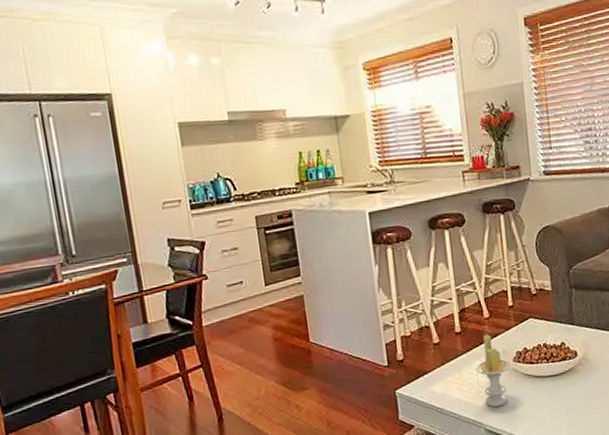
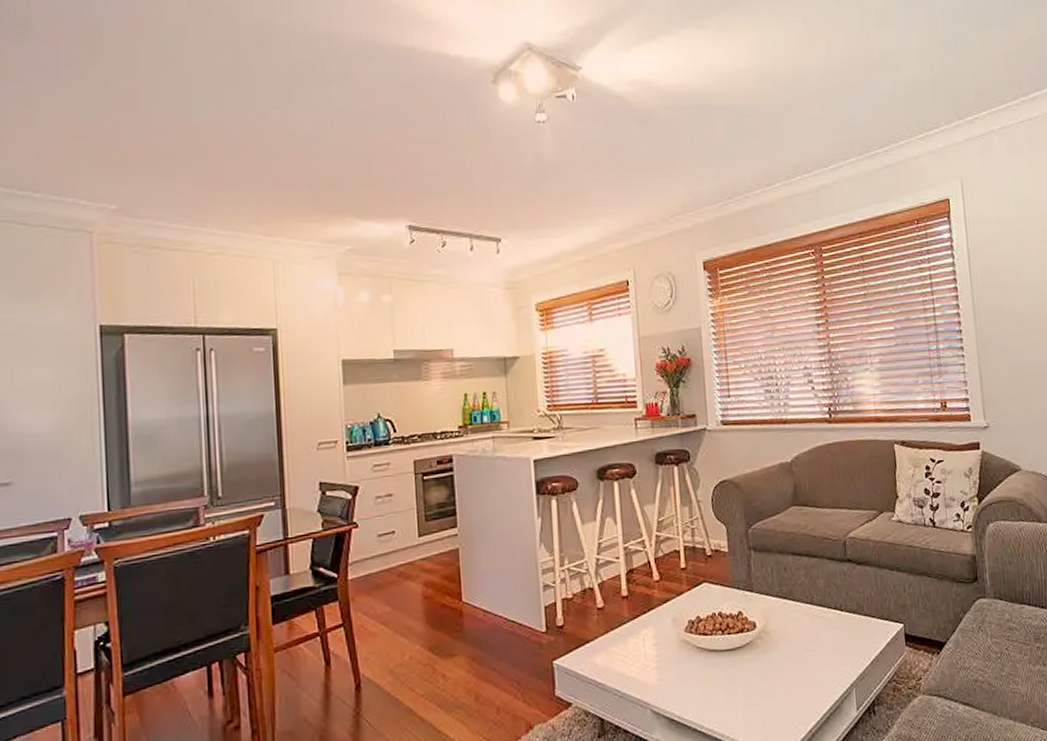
candle: present [475,333,511,408] -> none [643,599,682,685]

